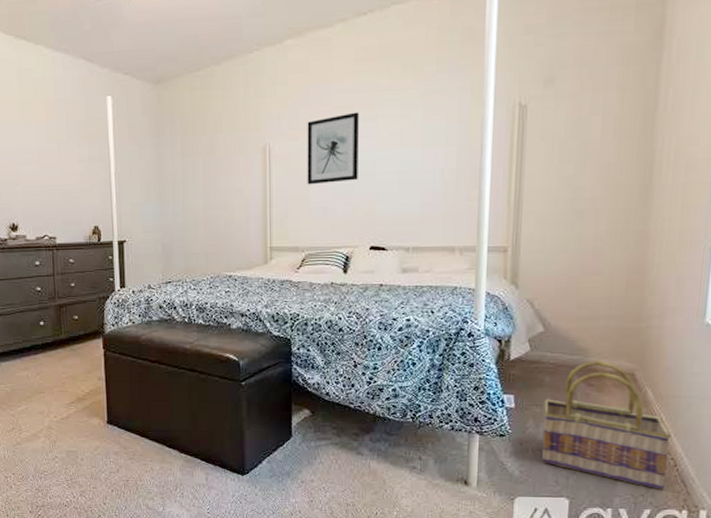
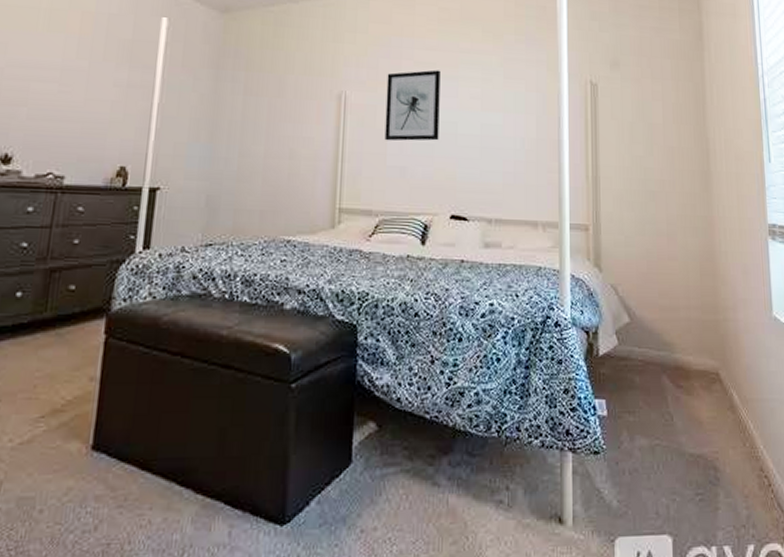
basket: present [541,360,671,490] -> none [635,357,764,518]

